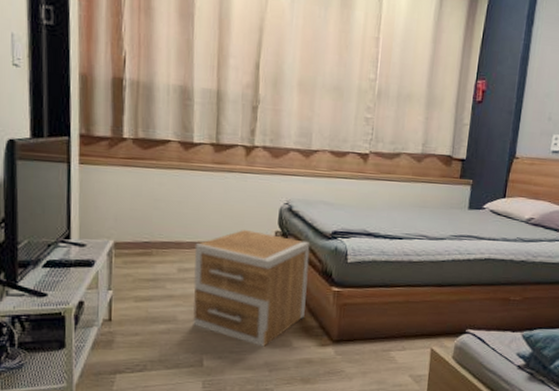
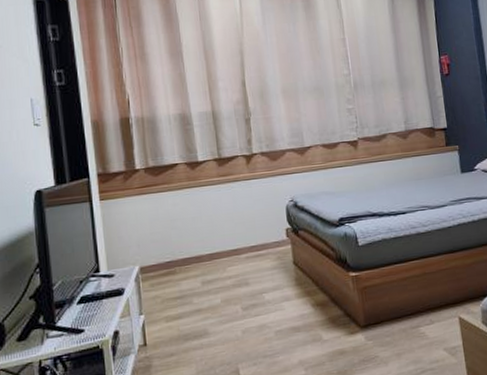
nightstand: present [193,230,311,347] -> none [214,232,329,346]

